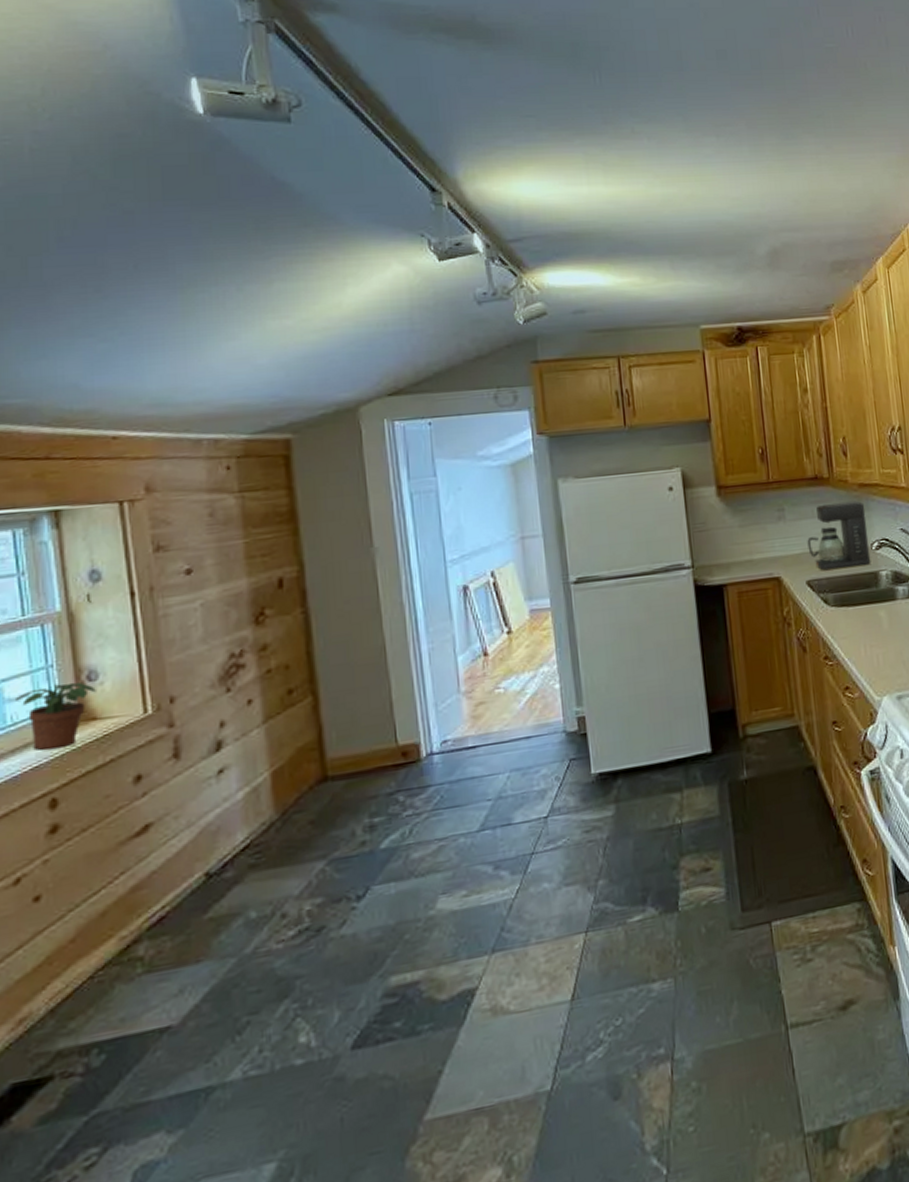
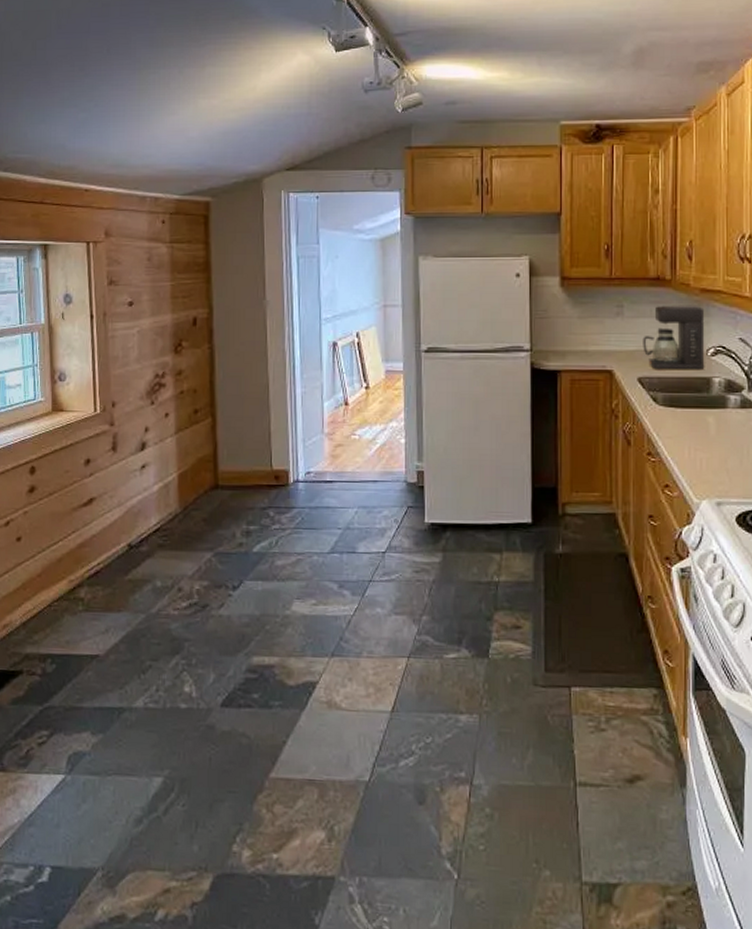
potted plant: present [14,681,96,750] -> none [12,380,64,428]

